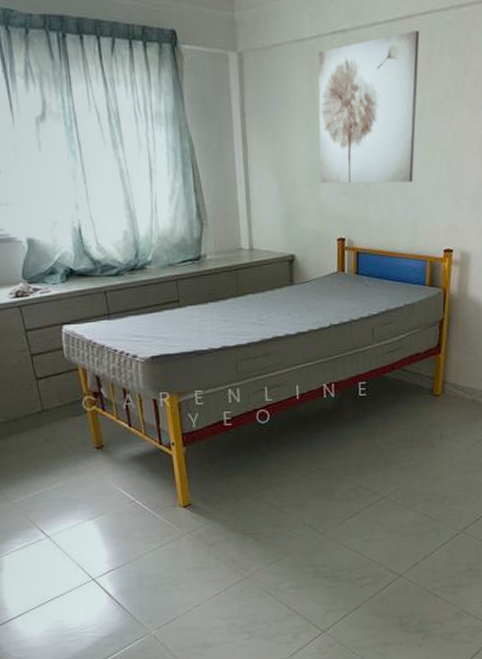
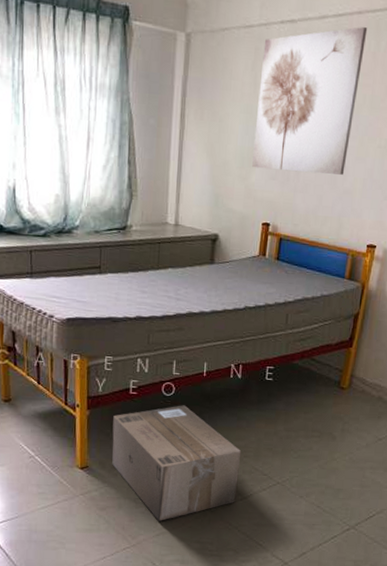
cardboard box: none [210,431,344,550] -> present [112,405,242,521]

